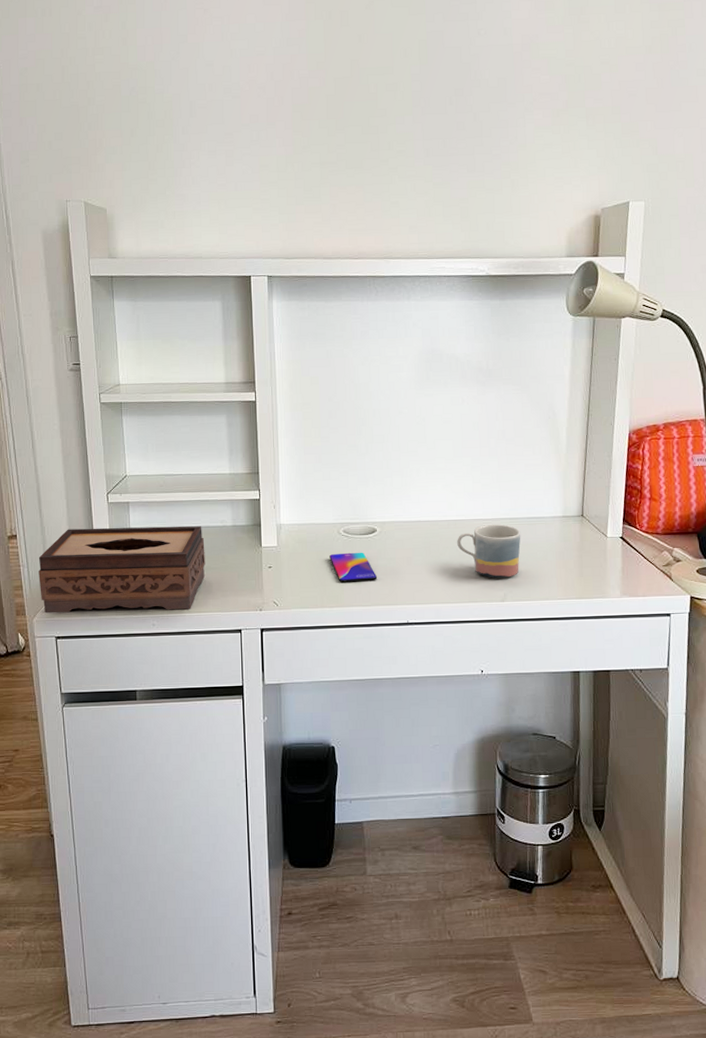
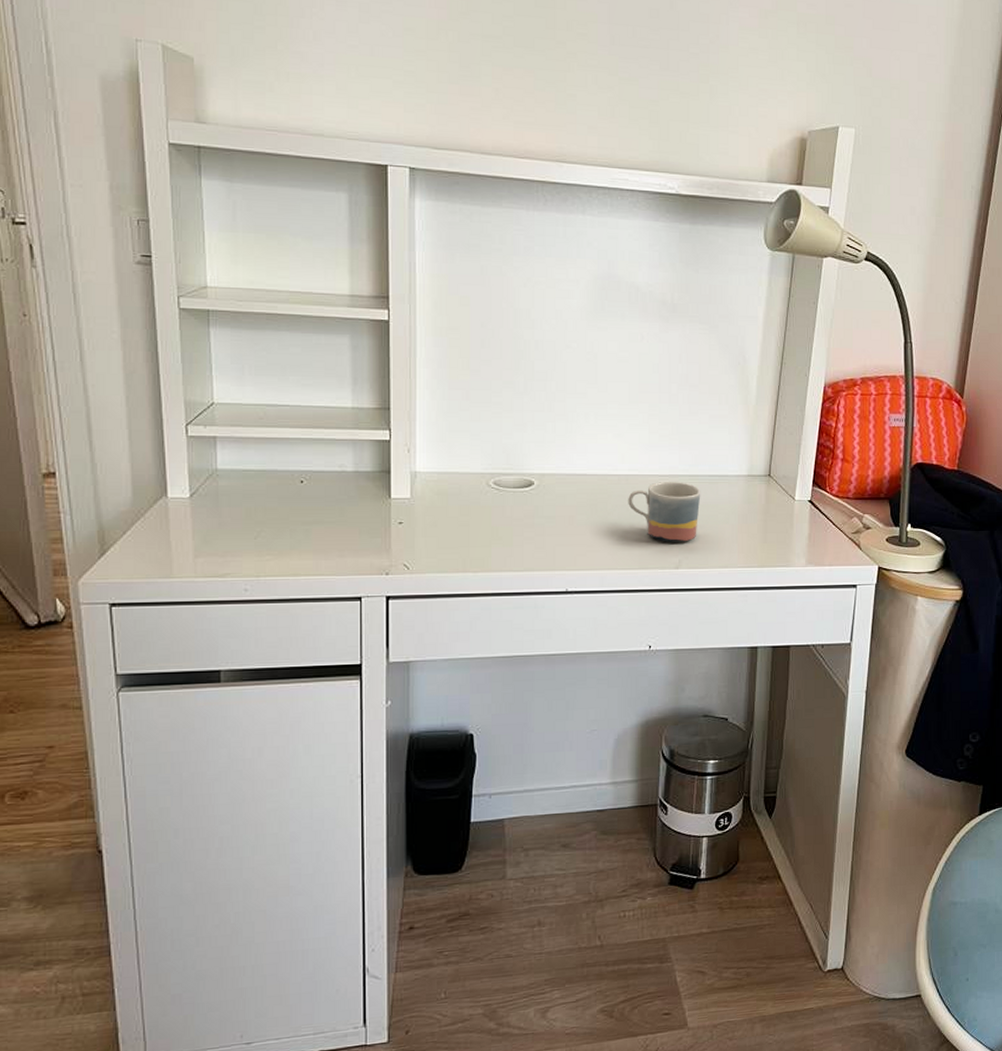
tissue box: present [38,526,205,614] -> none [86,467,317,574]
smartphone: present [329,552,378,583] -> none [475,508,533,543]

